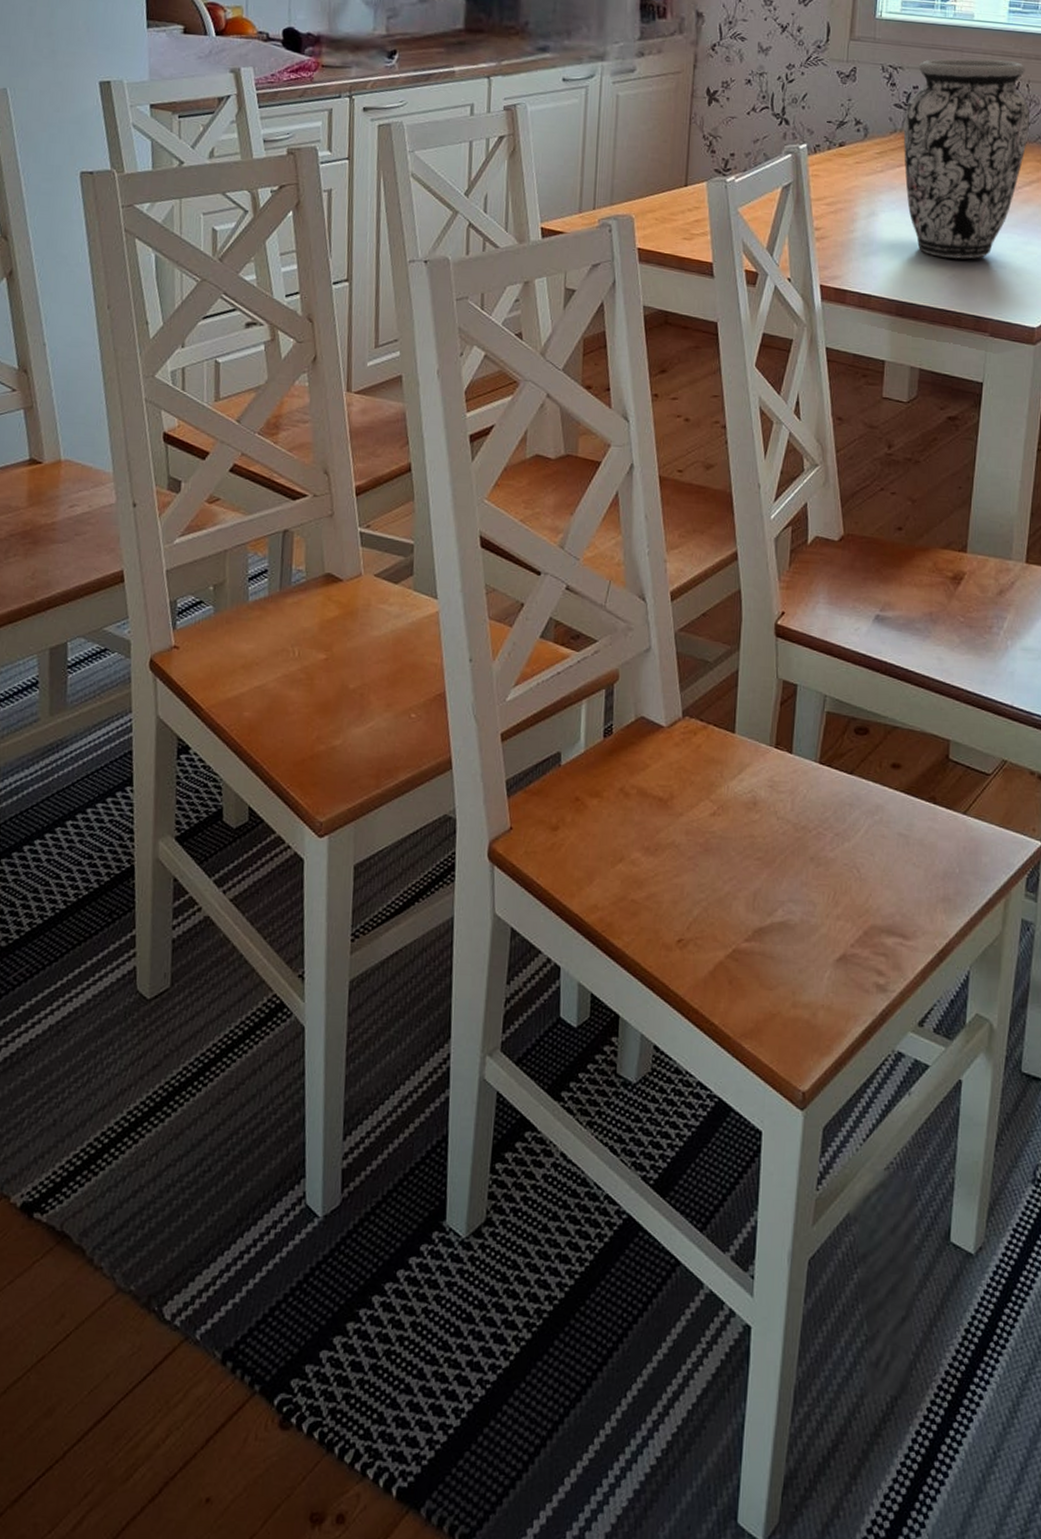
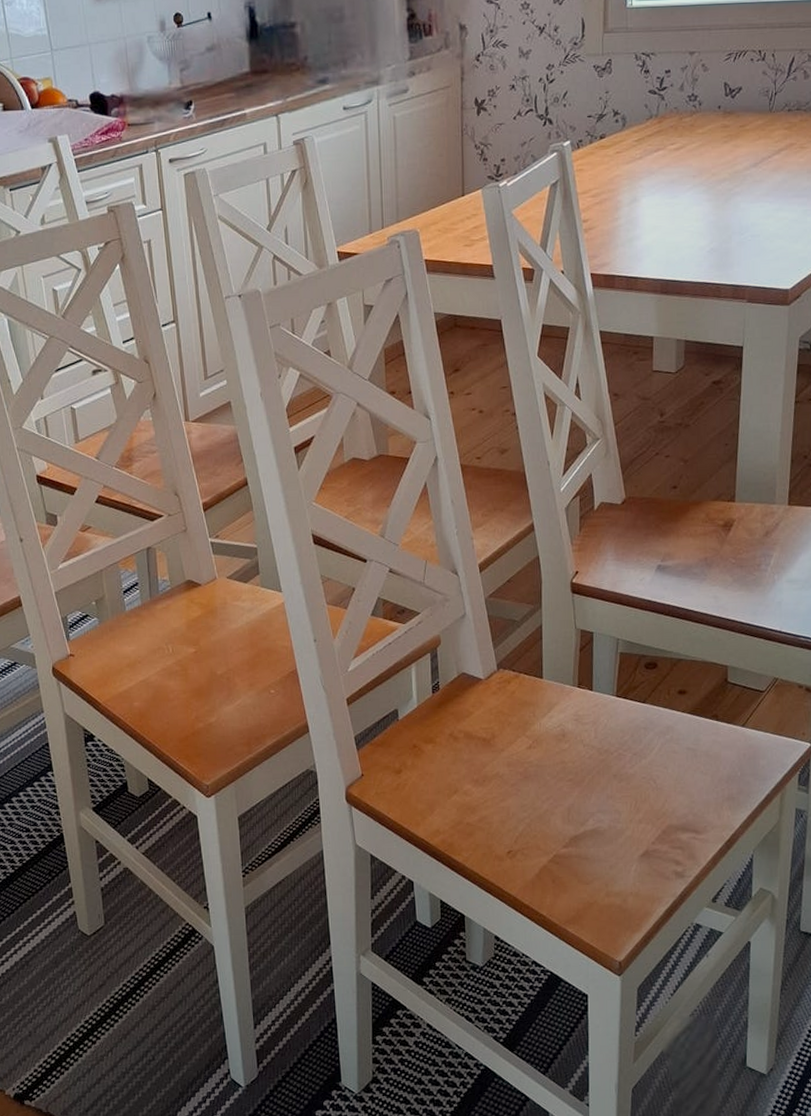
vase: present [903,59,1031,259] -> none [658,33,777,234]

